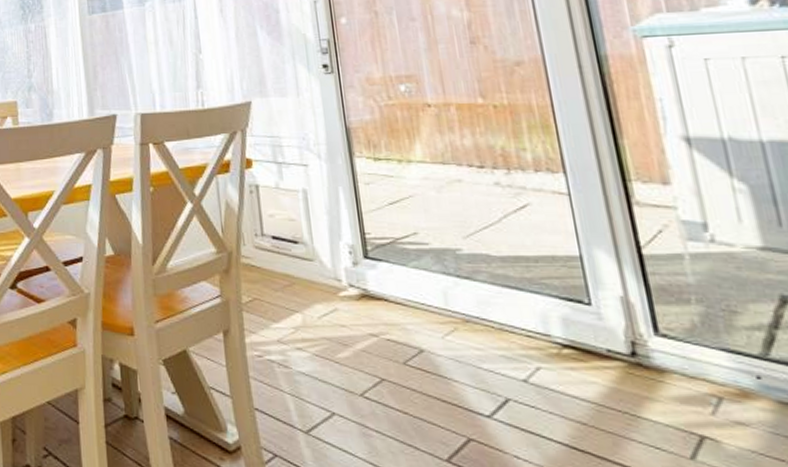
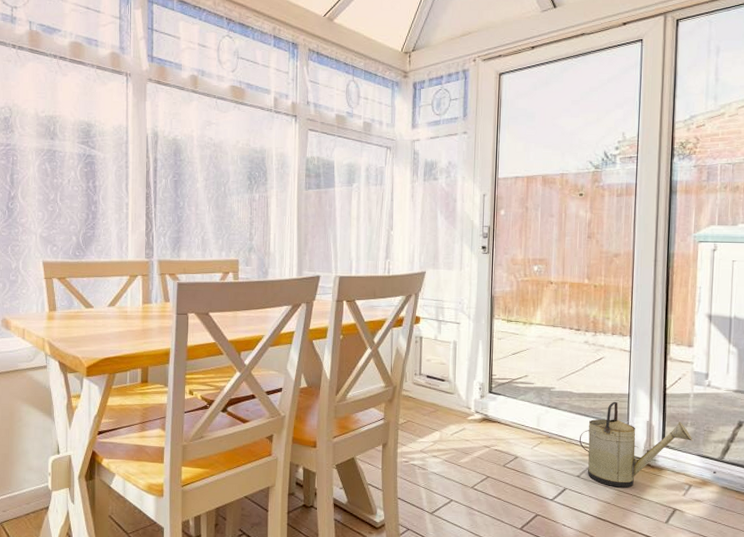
watering can: none [514,267,707,400] -> present [579,401,693,488]

